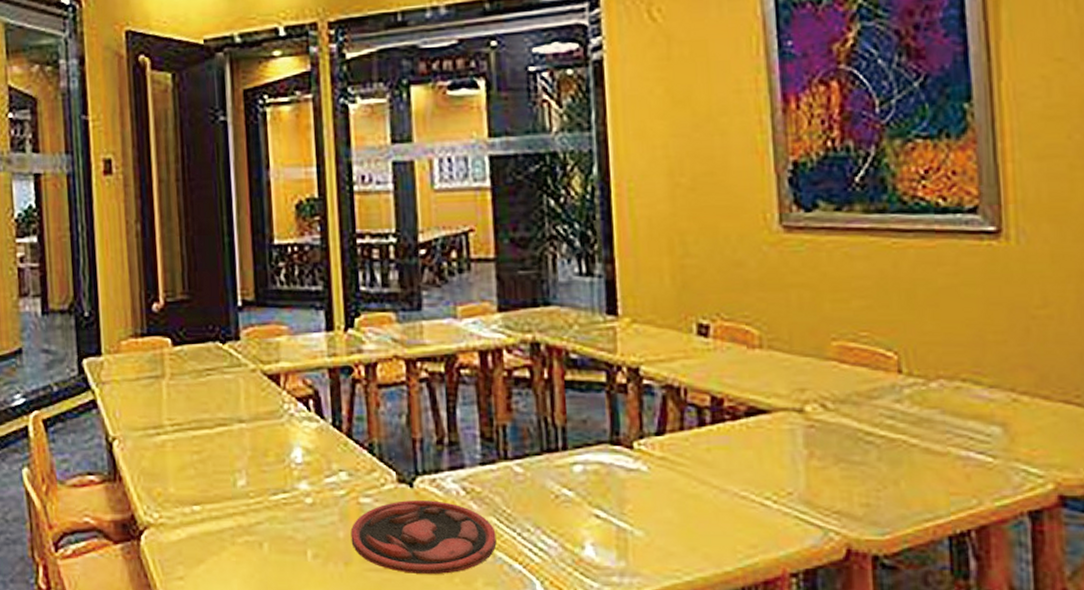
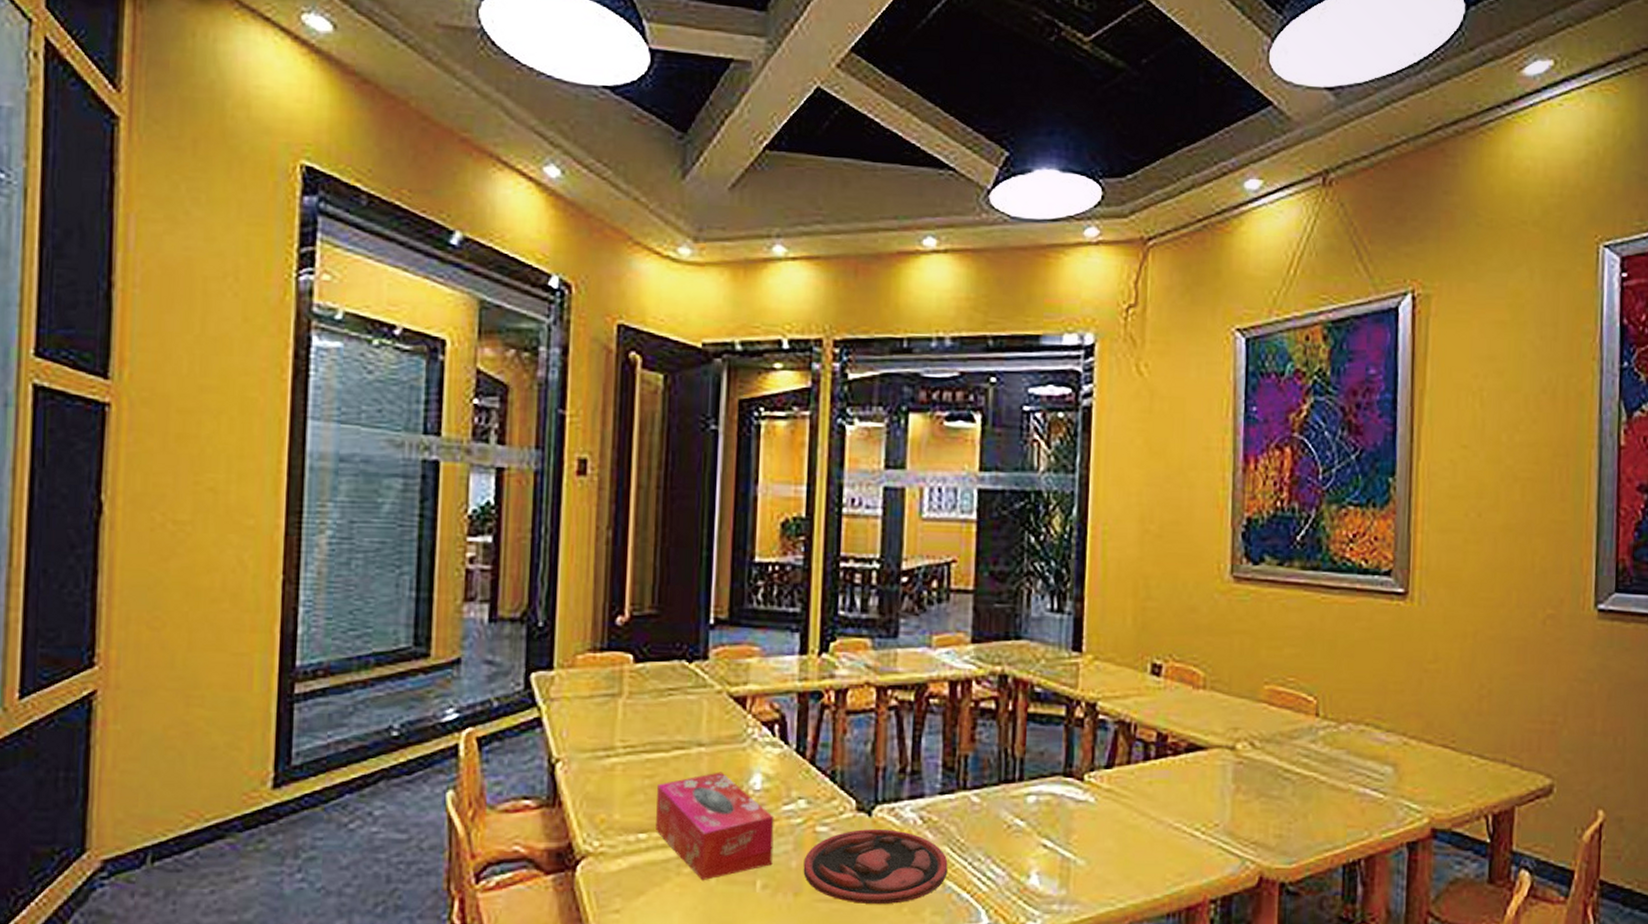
tissue box: none [204,446,321,550] -> present [656,772,774,880]

